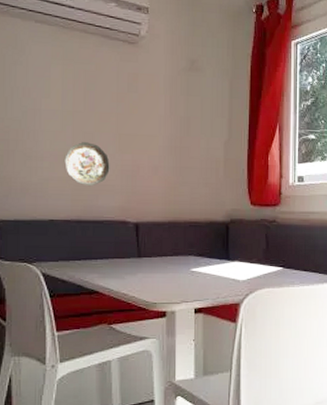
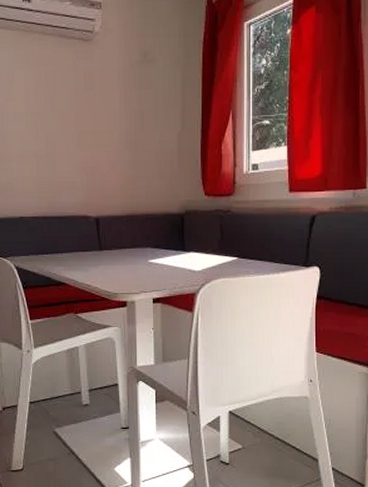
decorative plate: present [64,142,110,187] -> none [30,142,71,184]

